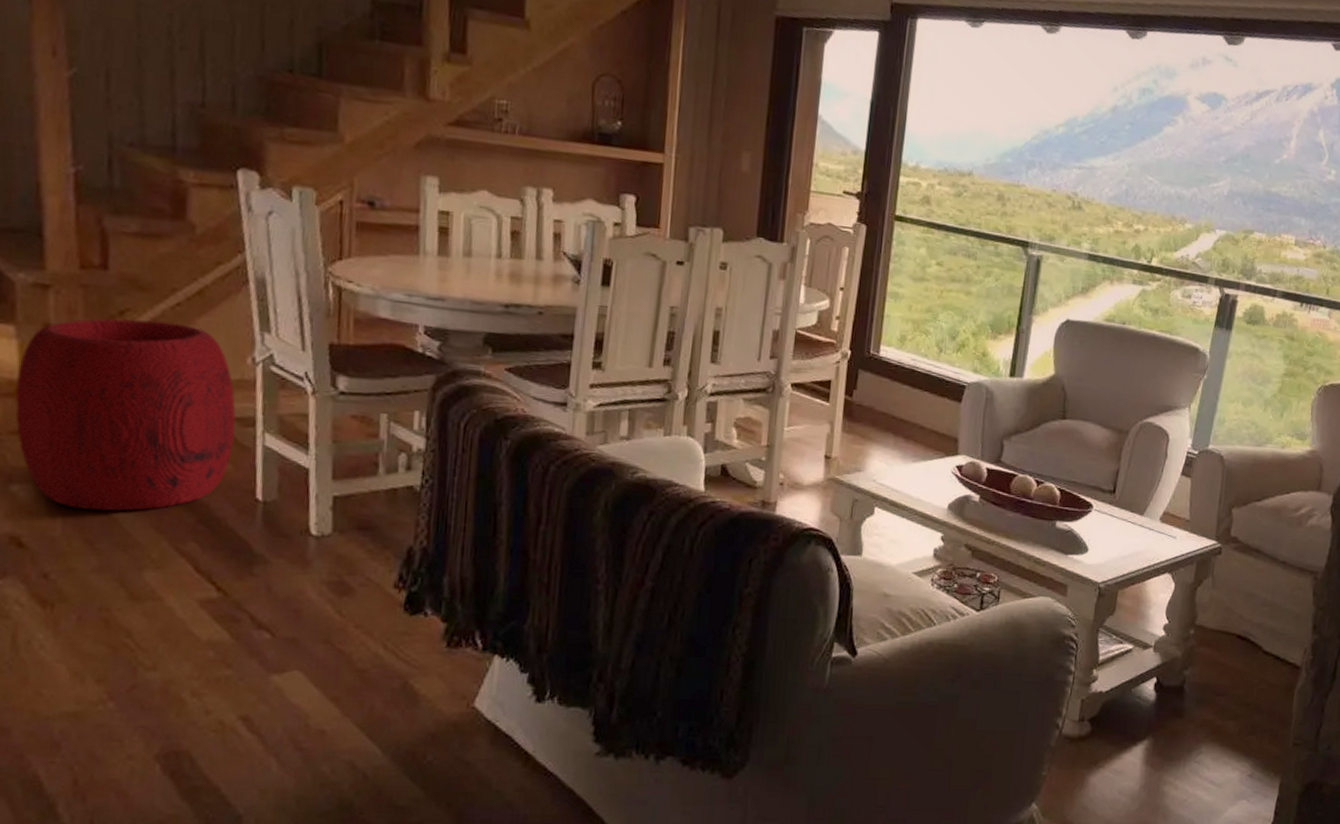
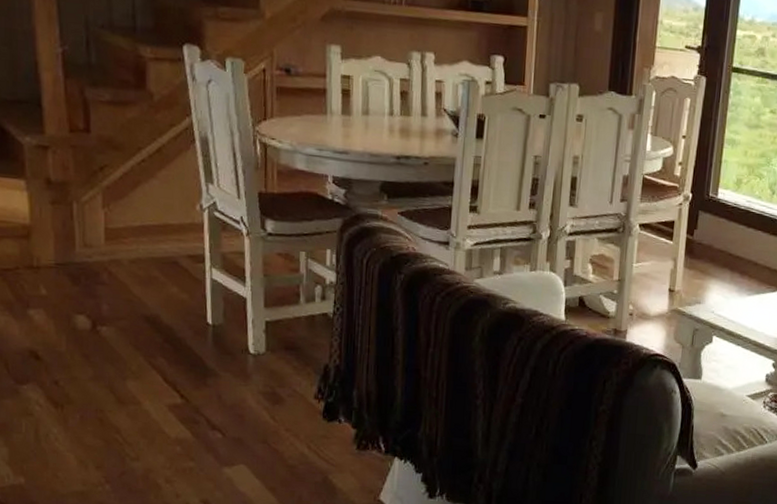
pouf: present [15,318,236,511] -> none [29,173,189,332]

